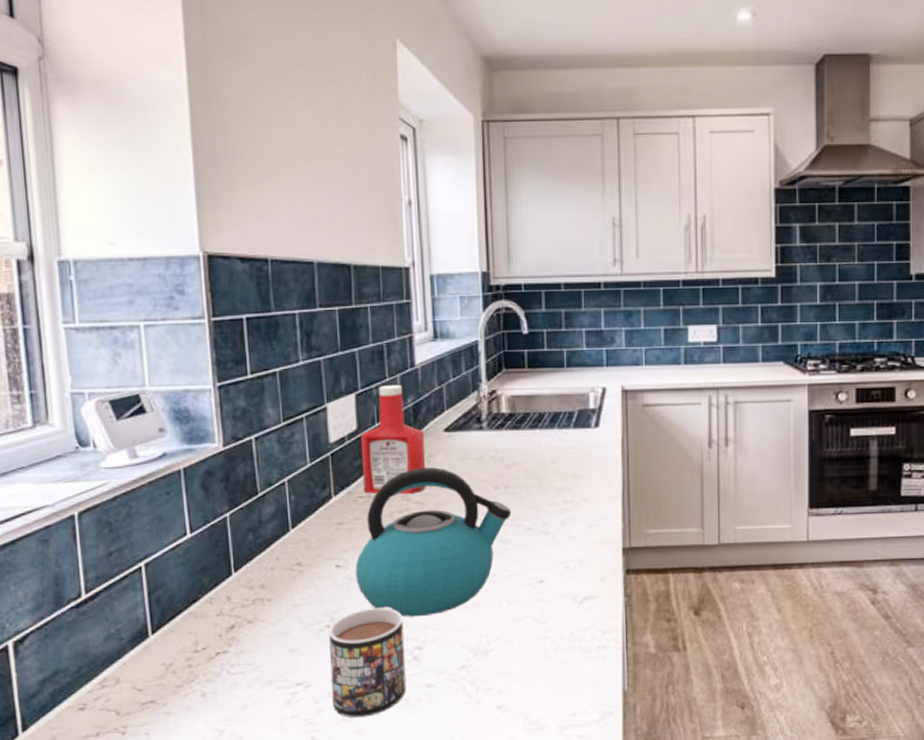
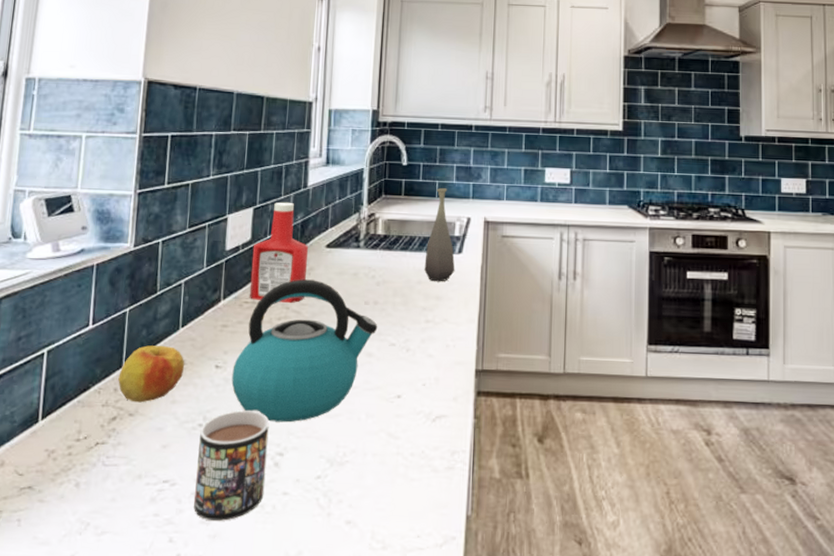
apple: none [229,548,302,609] -> present [118,345,185,403]
bottle: none [557,357,593,460] -> present [424,188,455,282]

